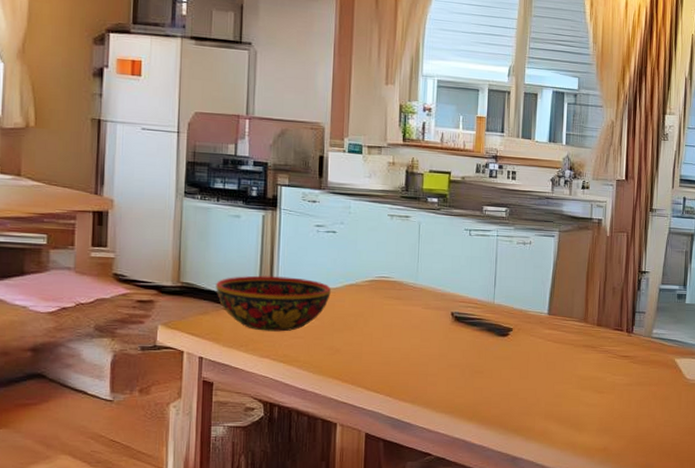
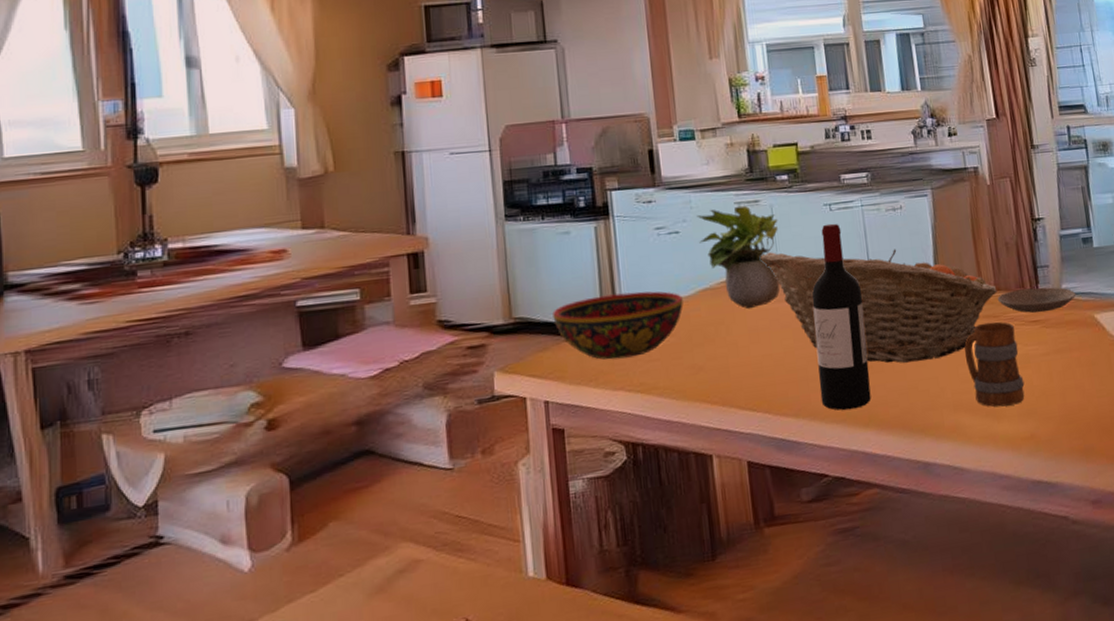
potted plant: none [352,217,423,308] -> present [697,205,780,309]
fruit basket: none [403,262,599,374] -> present [760,249,997,363]
wine bottle: none [435,246,485,405] -> present [811,223,871,411]
mug: none [562,351,607,422] -> present [964,321,1025,407]
plate: none [597,328,664,350] -> present [997,287,1076,313]

